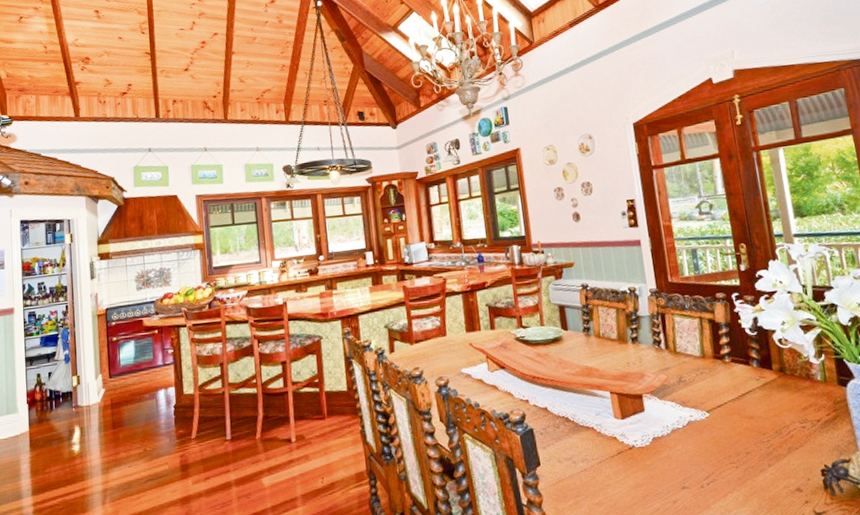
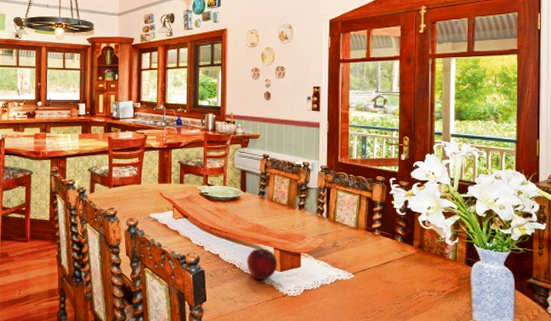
fruit: none [580,394,617,432] -> present [247,248,277,279]

